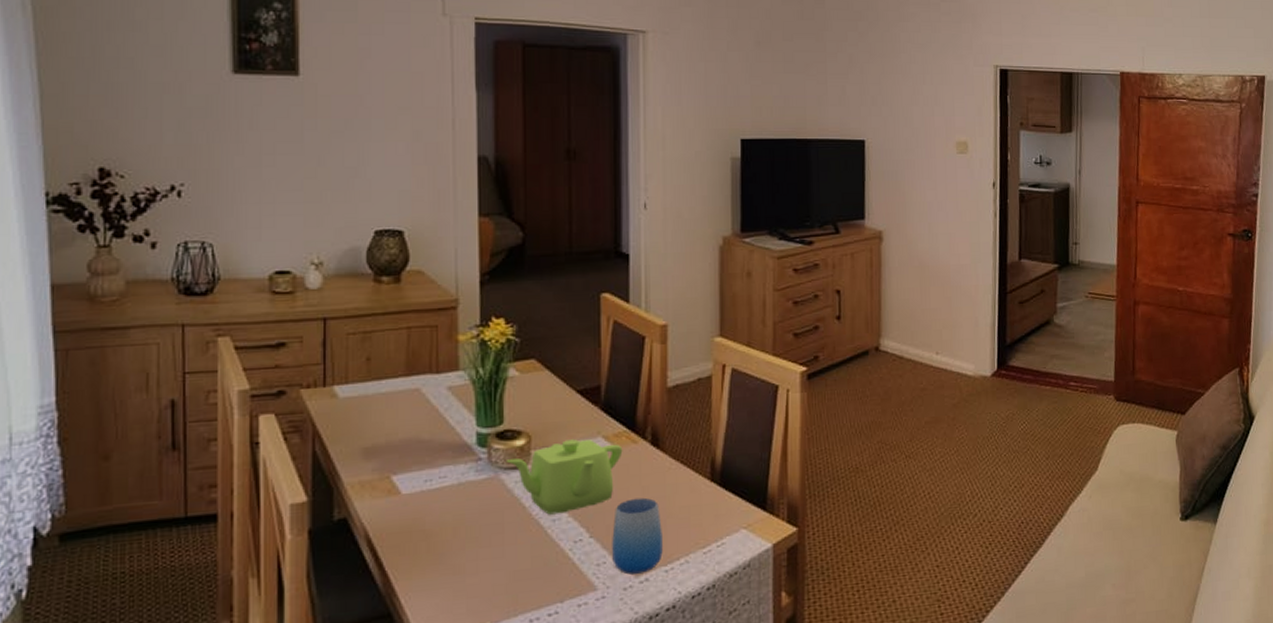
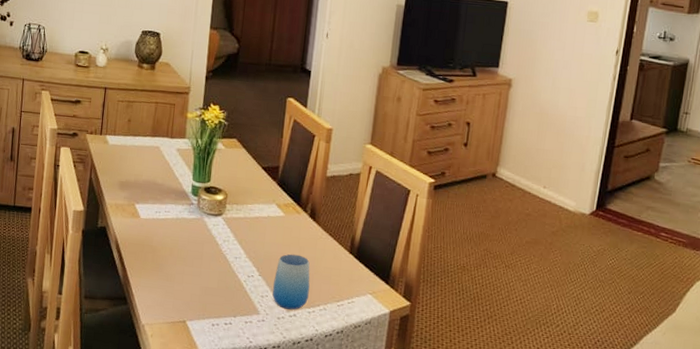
teapot: present [506,439,623,515] -> none [209,202,289,255]

